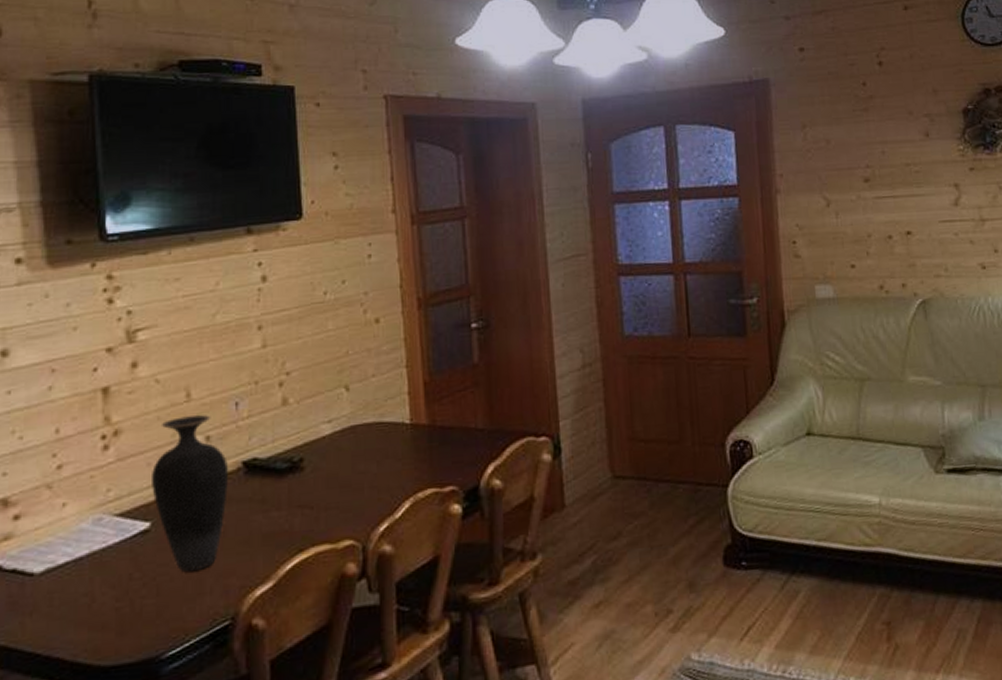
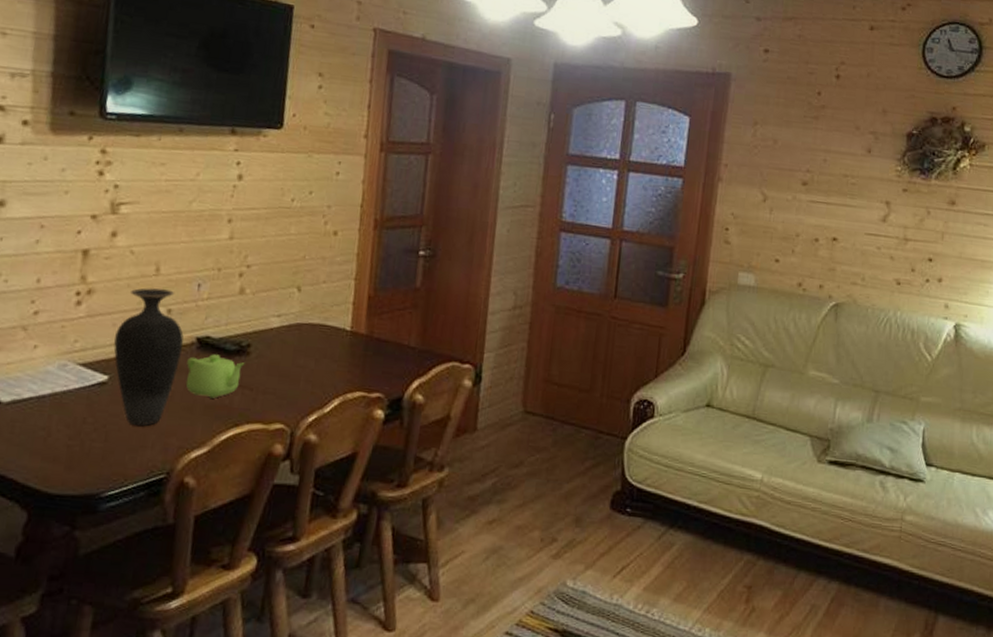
teapot: none [236,476,301,526] -> present [185,354,245,399]

